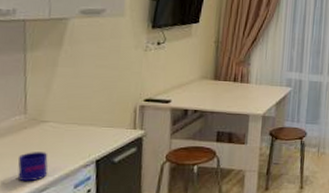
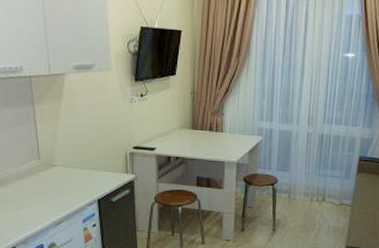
mug: present [17,152,48,182] -> none [37,191,62,216]

